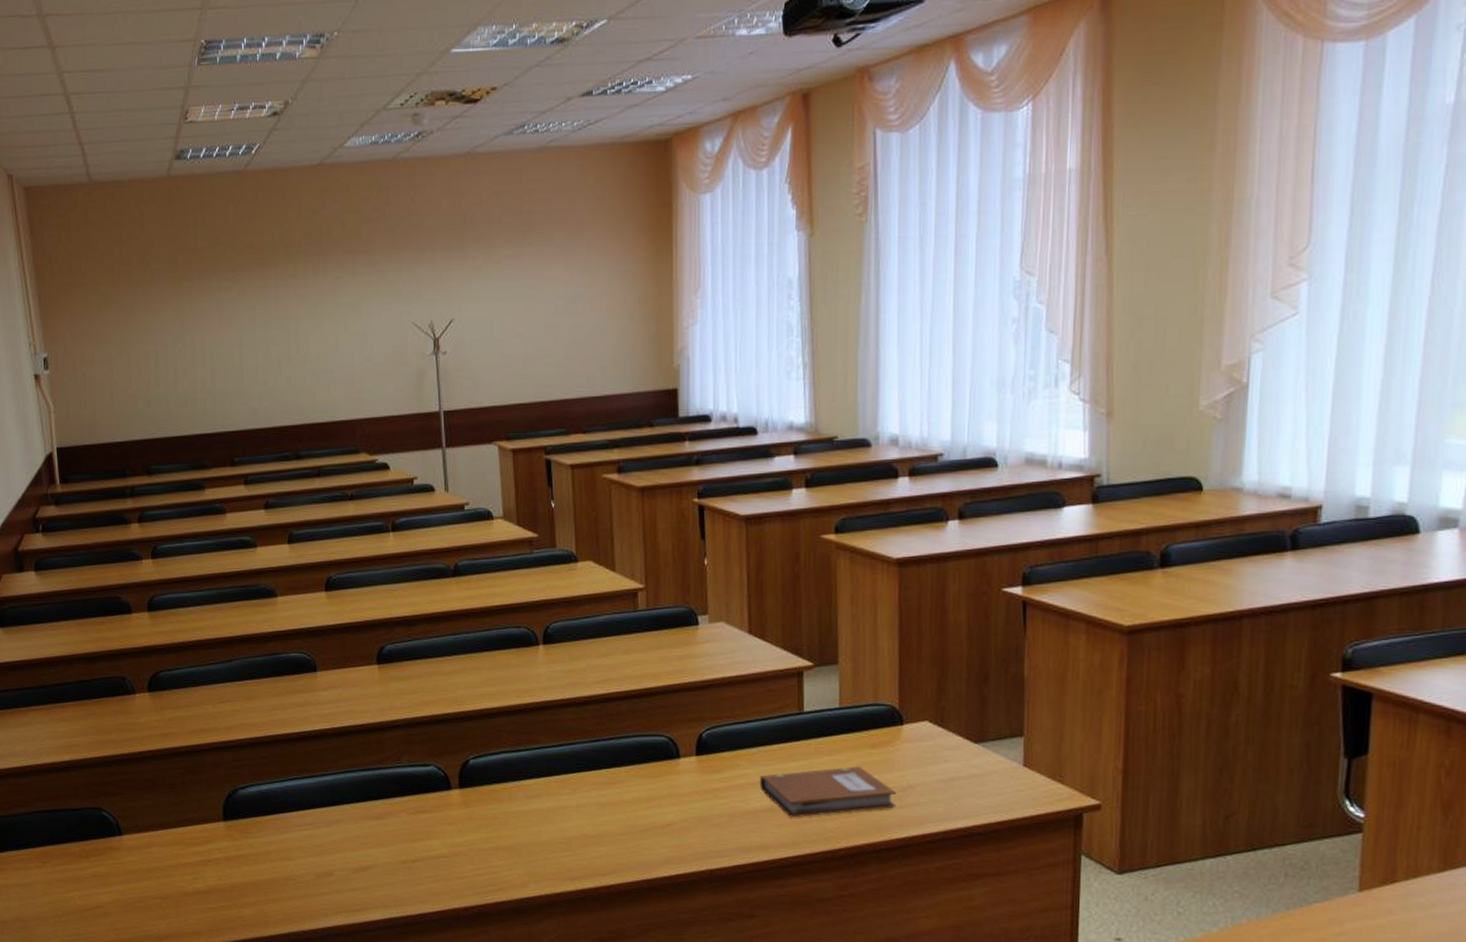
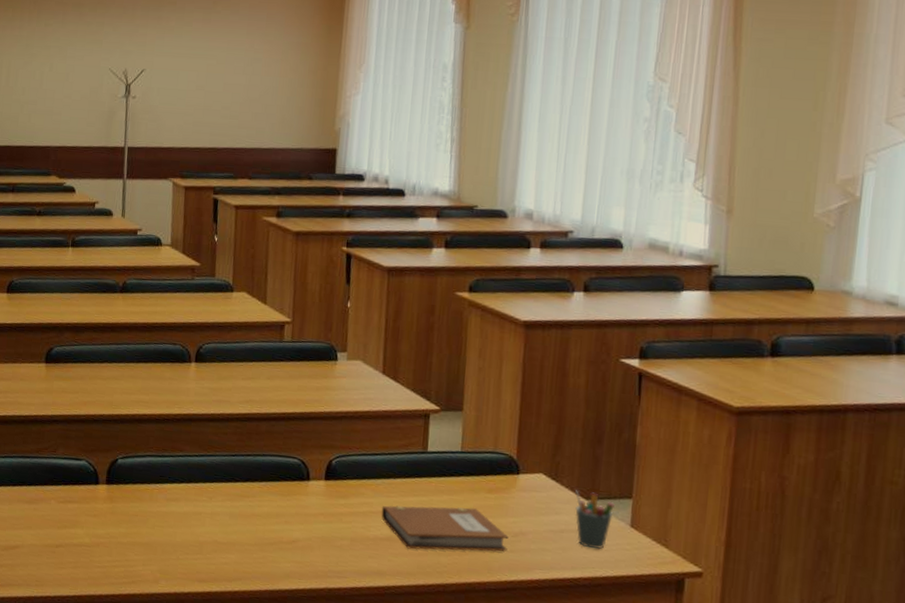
pen holder: none [964,734,1005,794] -> present [575,490,615,550]

